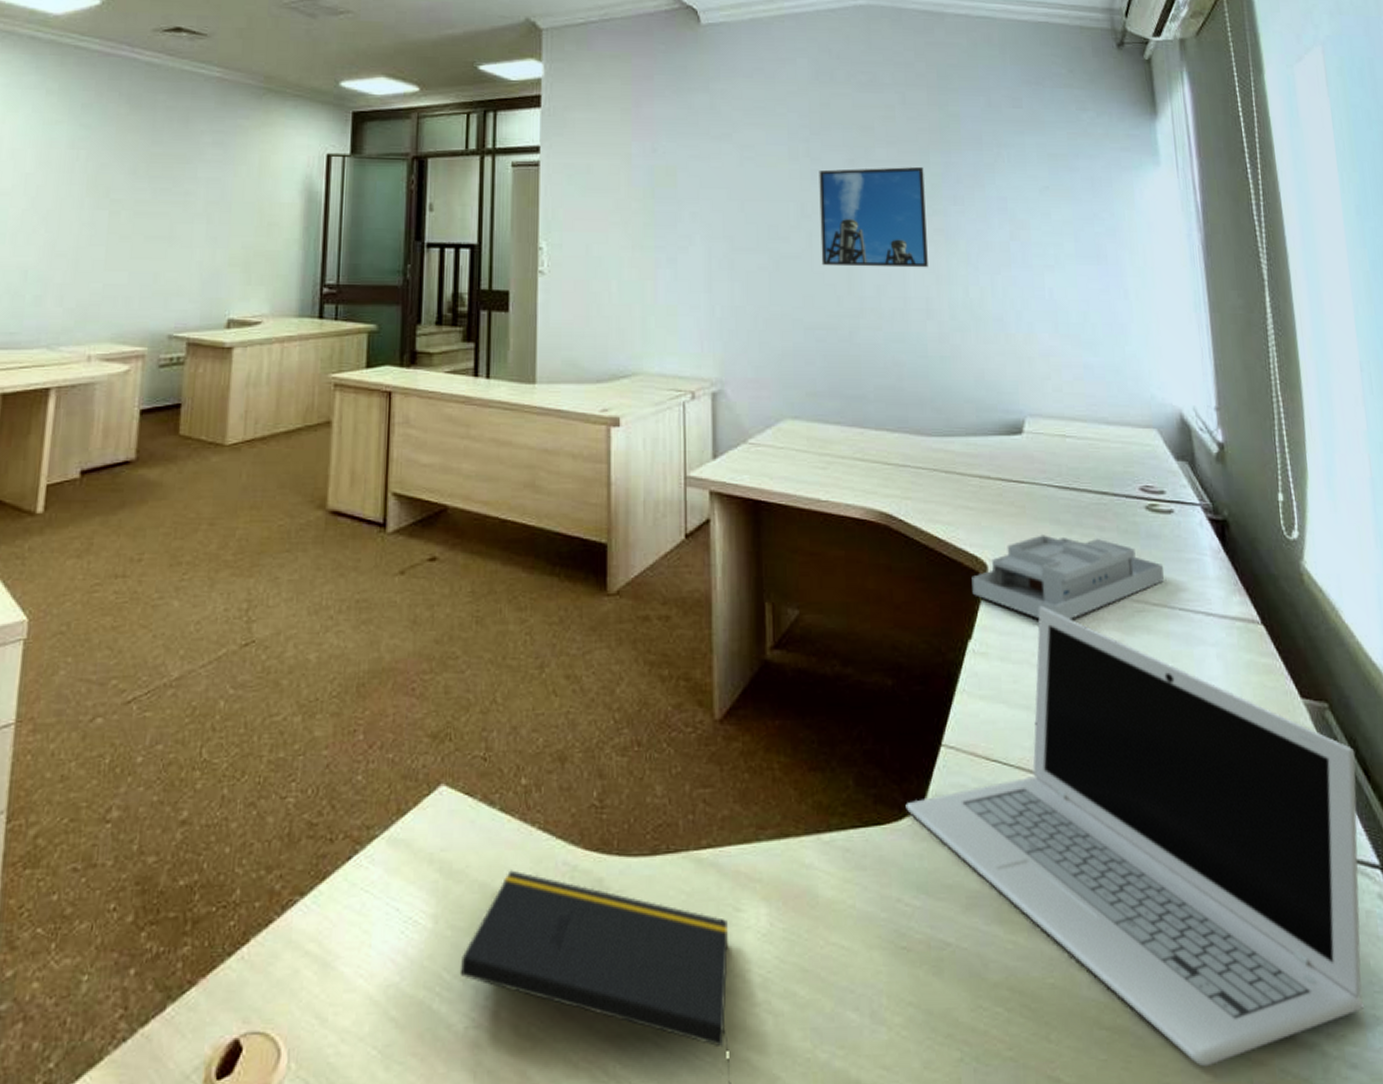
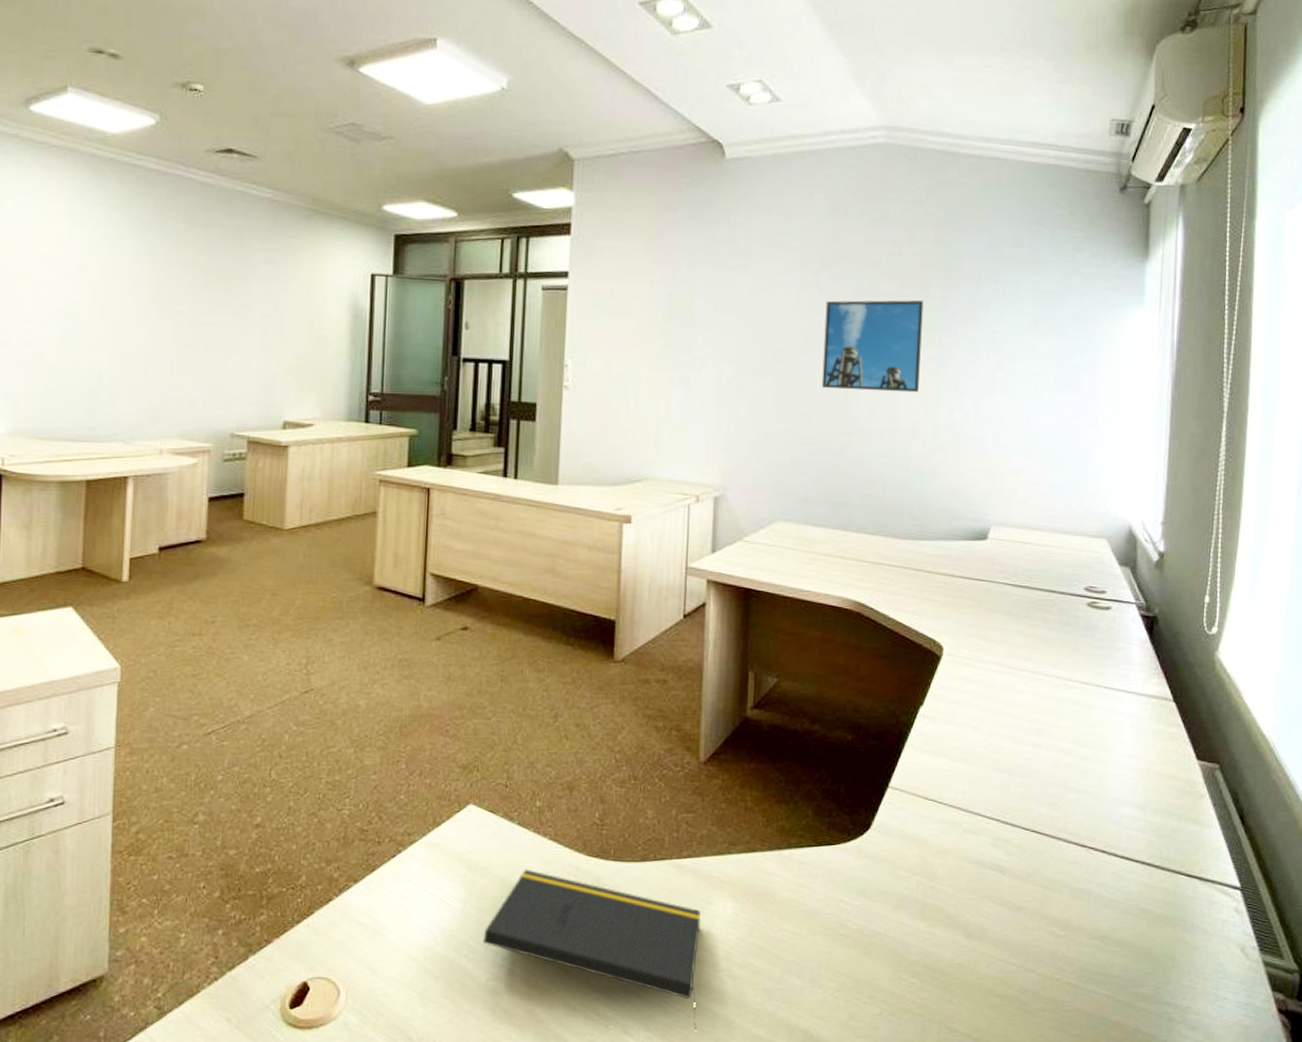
laptop: present [905,605,1364,1067] -> none [854,681,1235,1025]
desk organizer: present [971,535,1164,619] -> none [928,624,1095,693]

